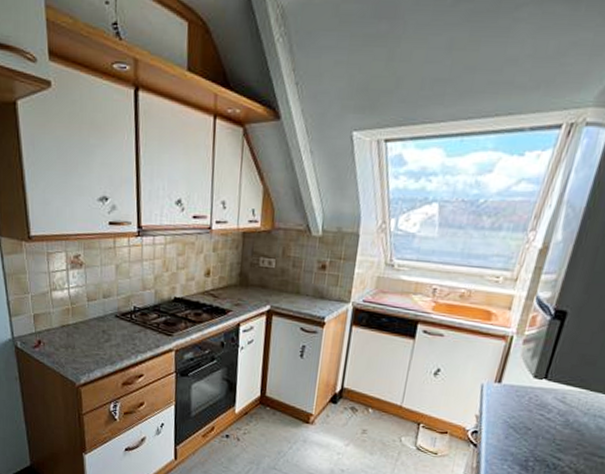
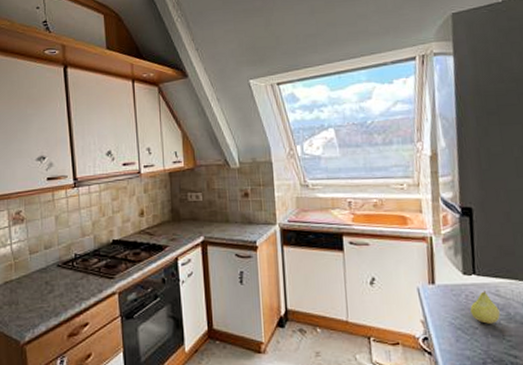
fruit: none [528,396,560,428] -> present [470,291,500,324]

